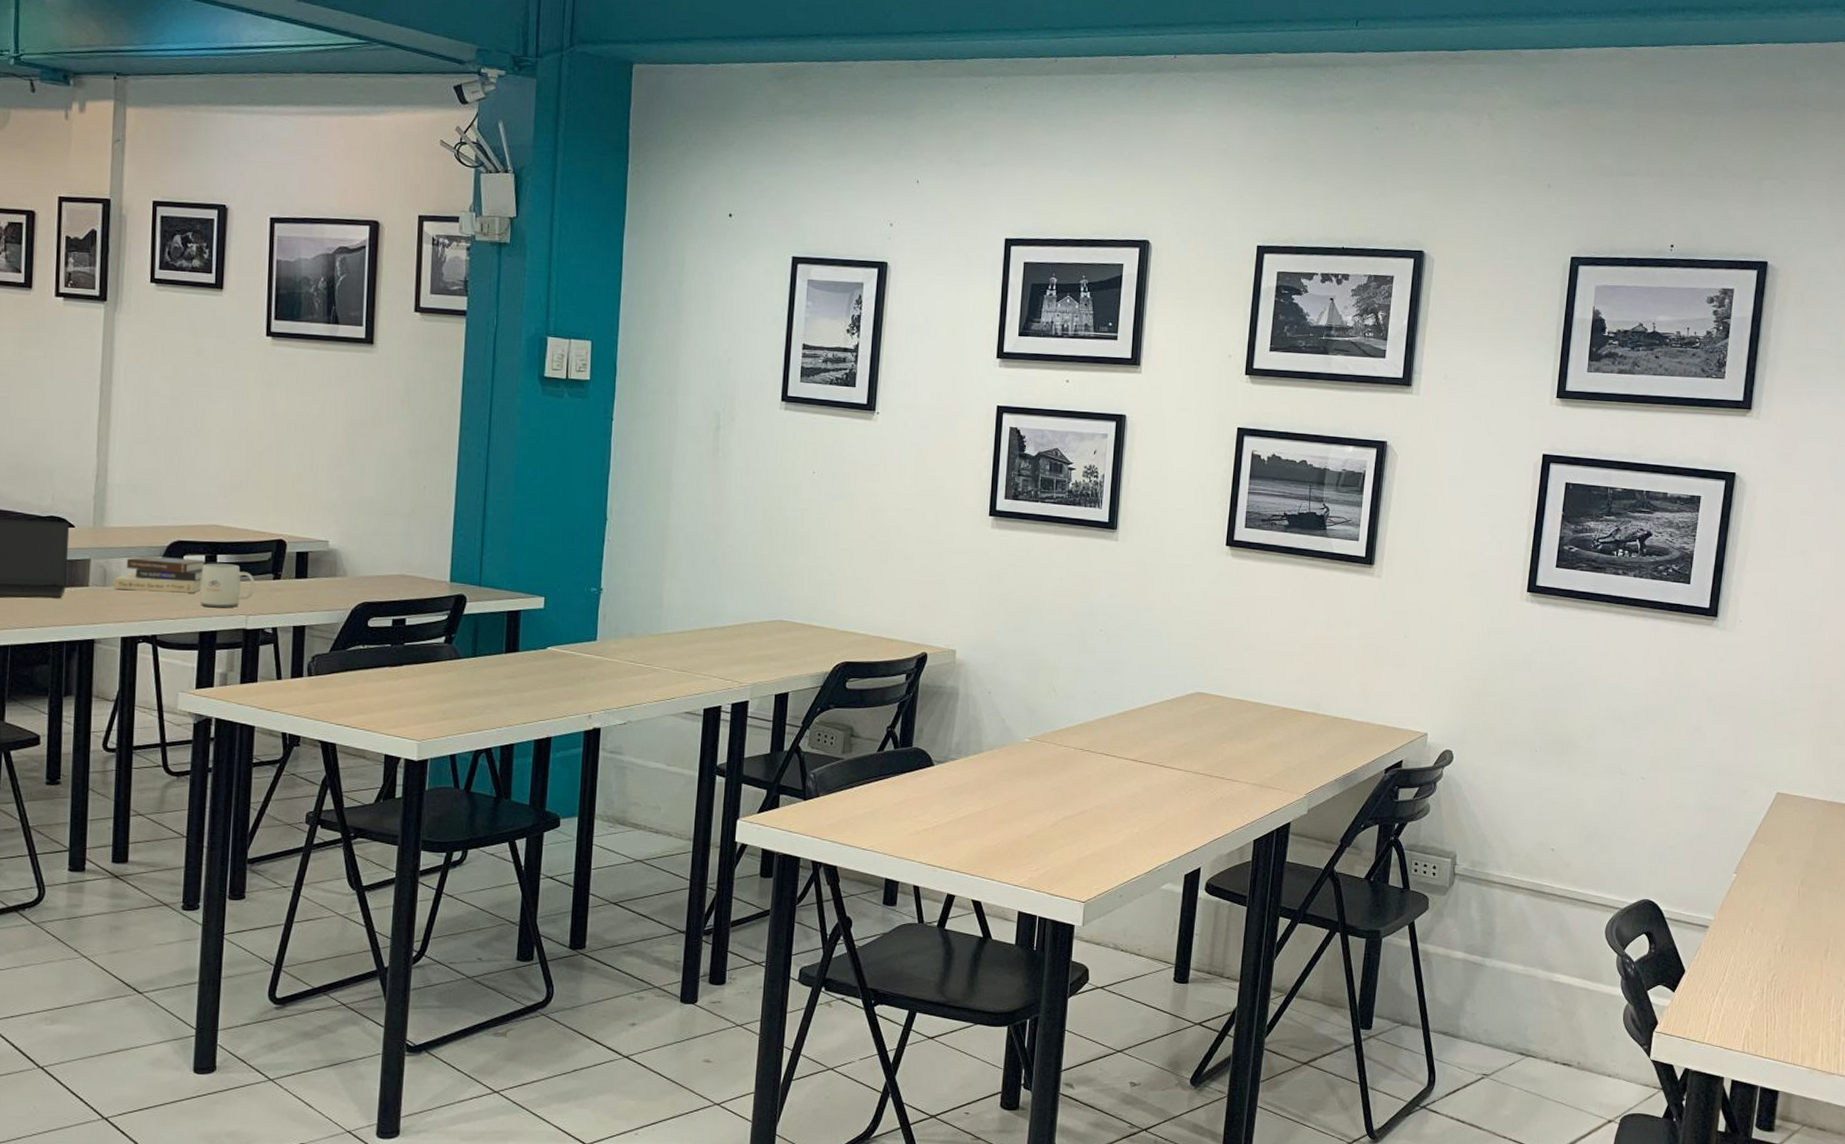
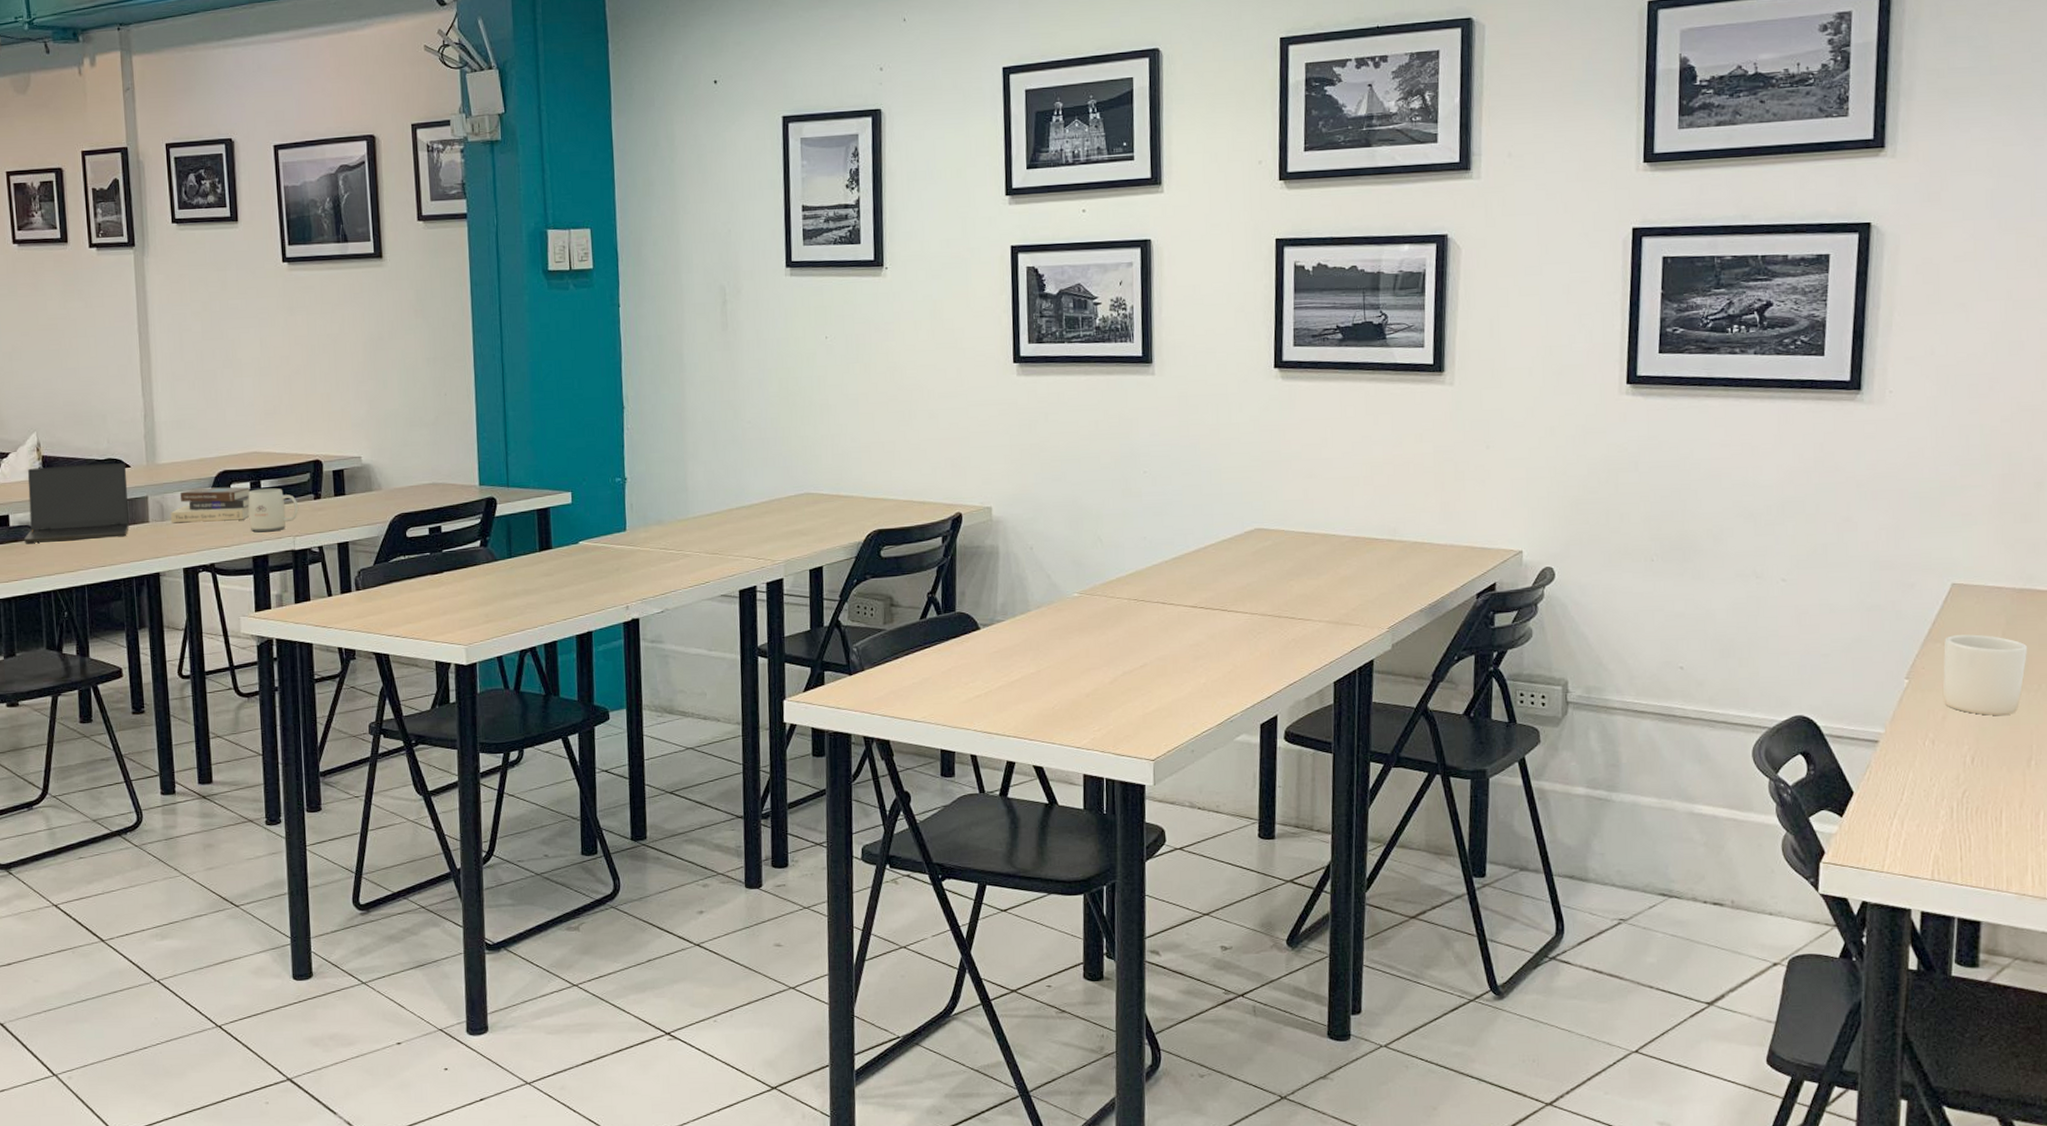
mug: none [1762,838,1833,910] -> present [1942,634,2028,715]

